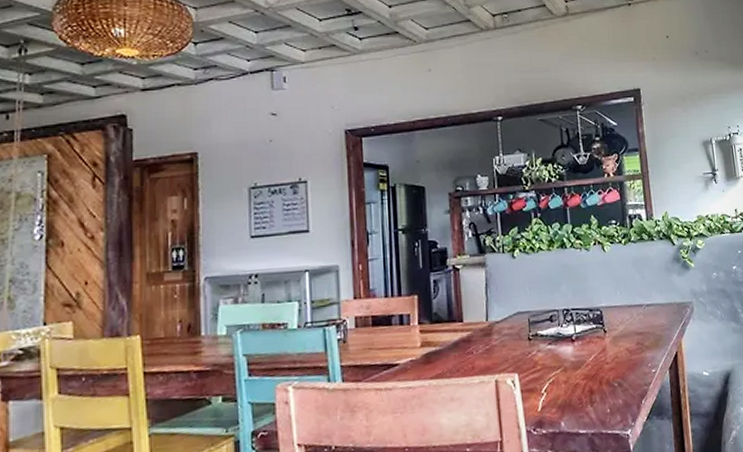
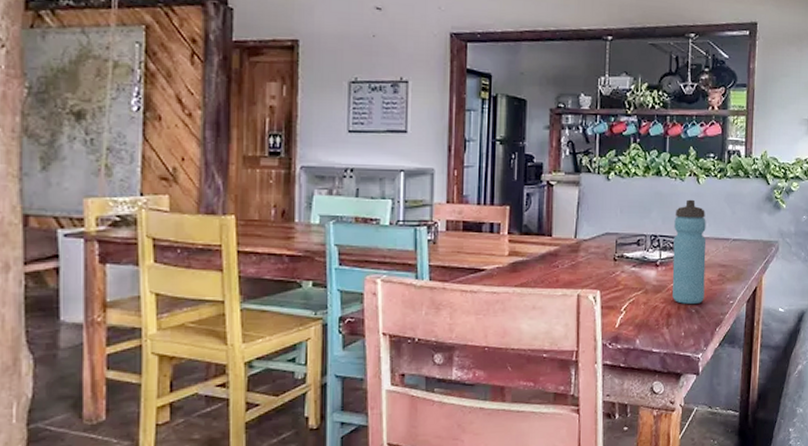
water bottle: none [584,268,625,379] -> present [672,199,706,304]

